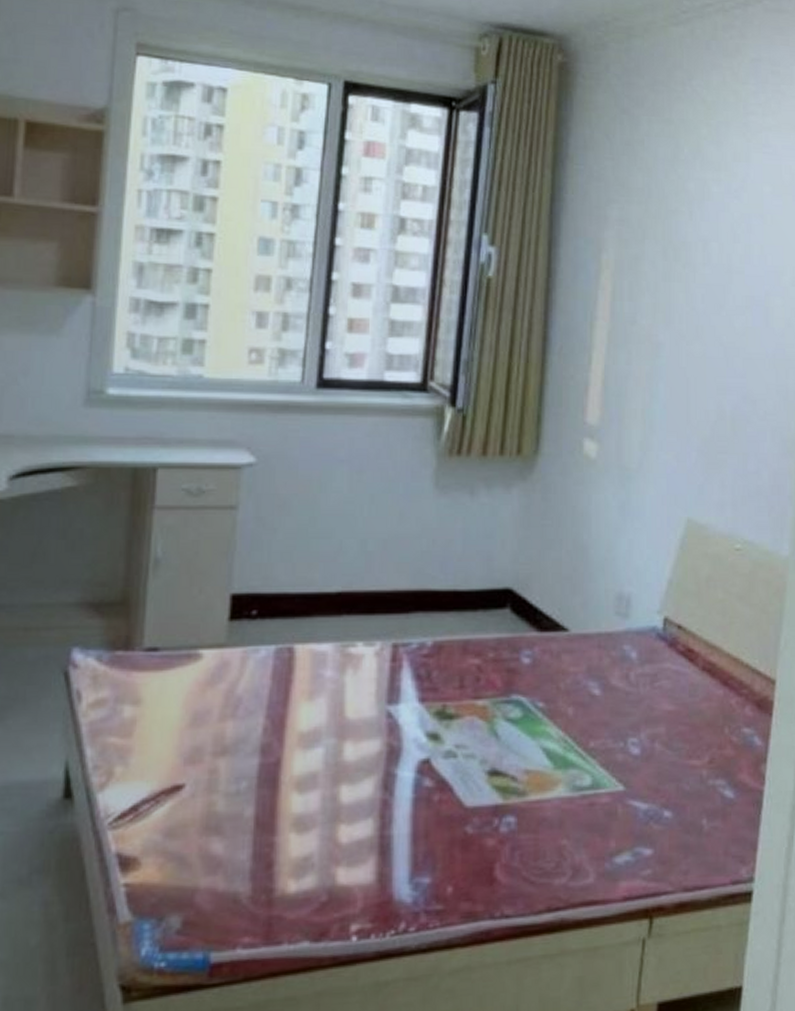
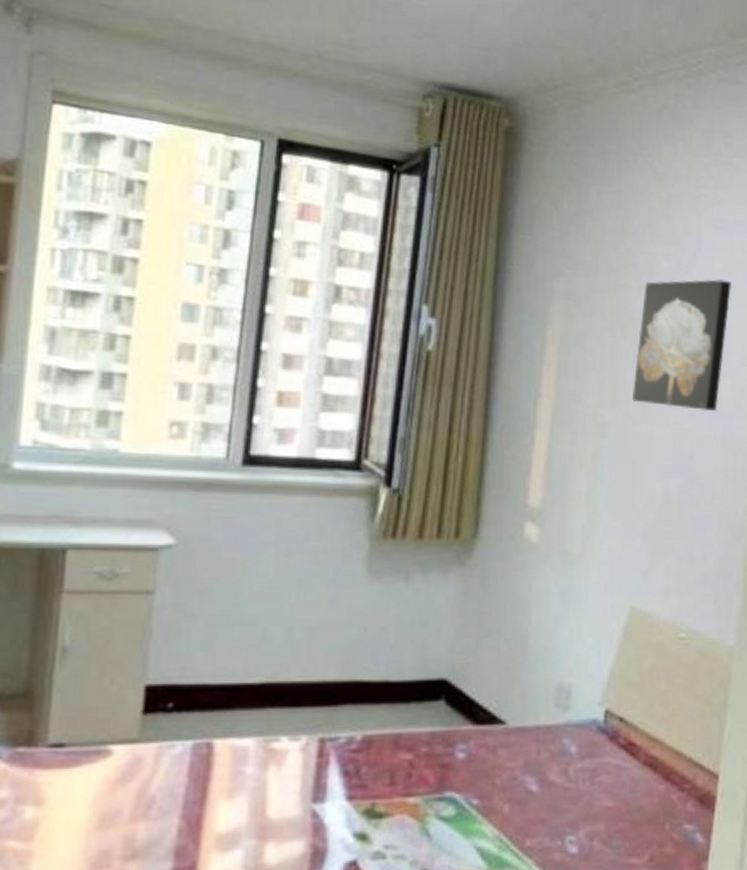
wall art: none [684,202,782,331] -> present [631,279,732,412]

